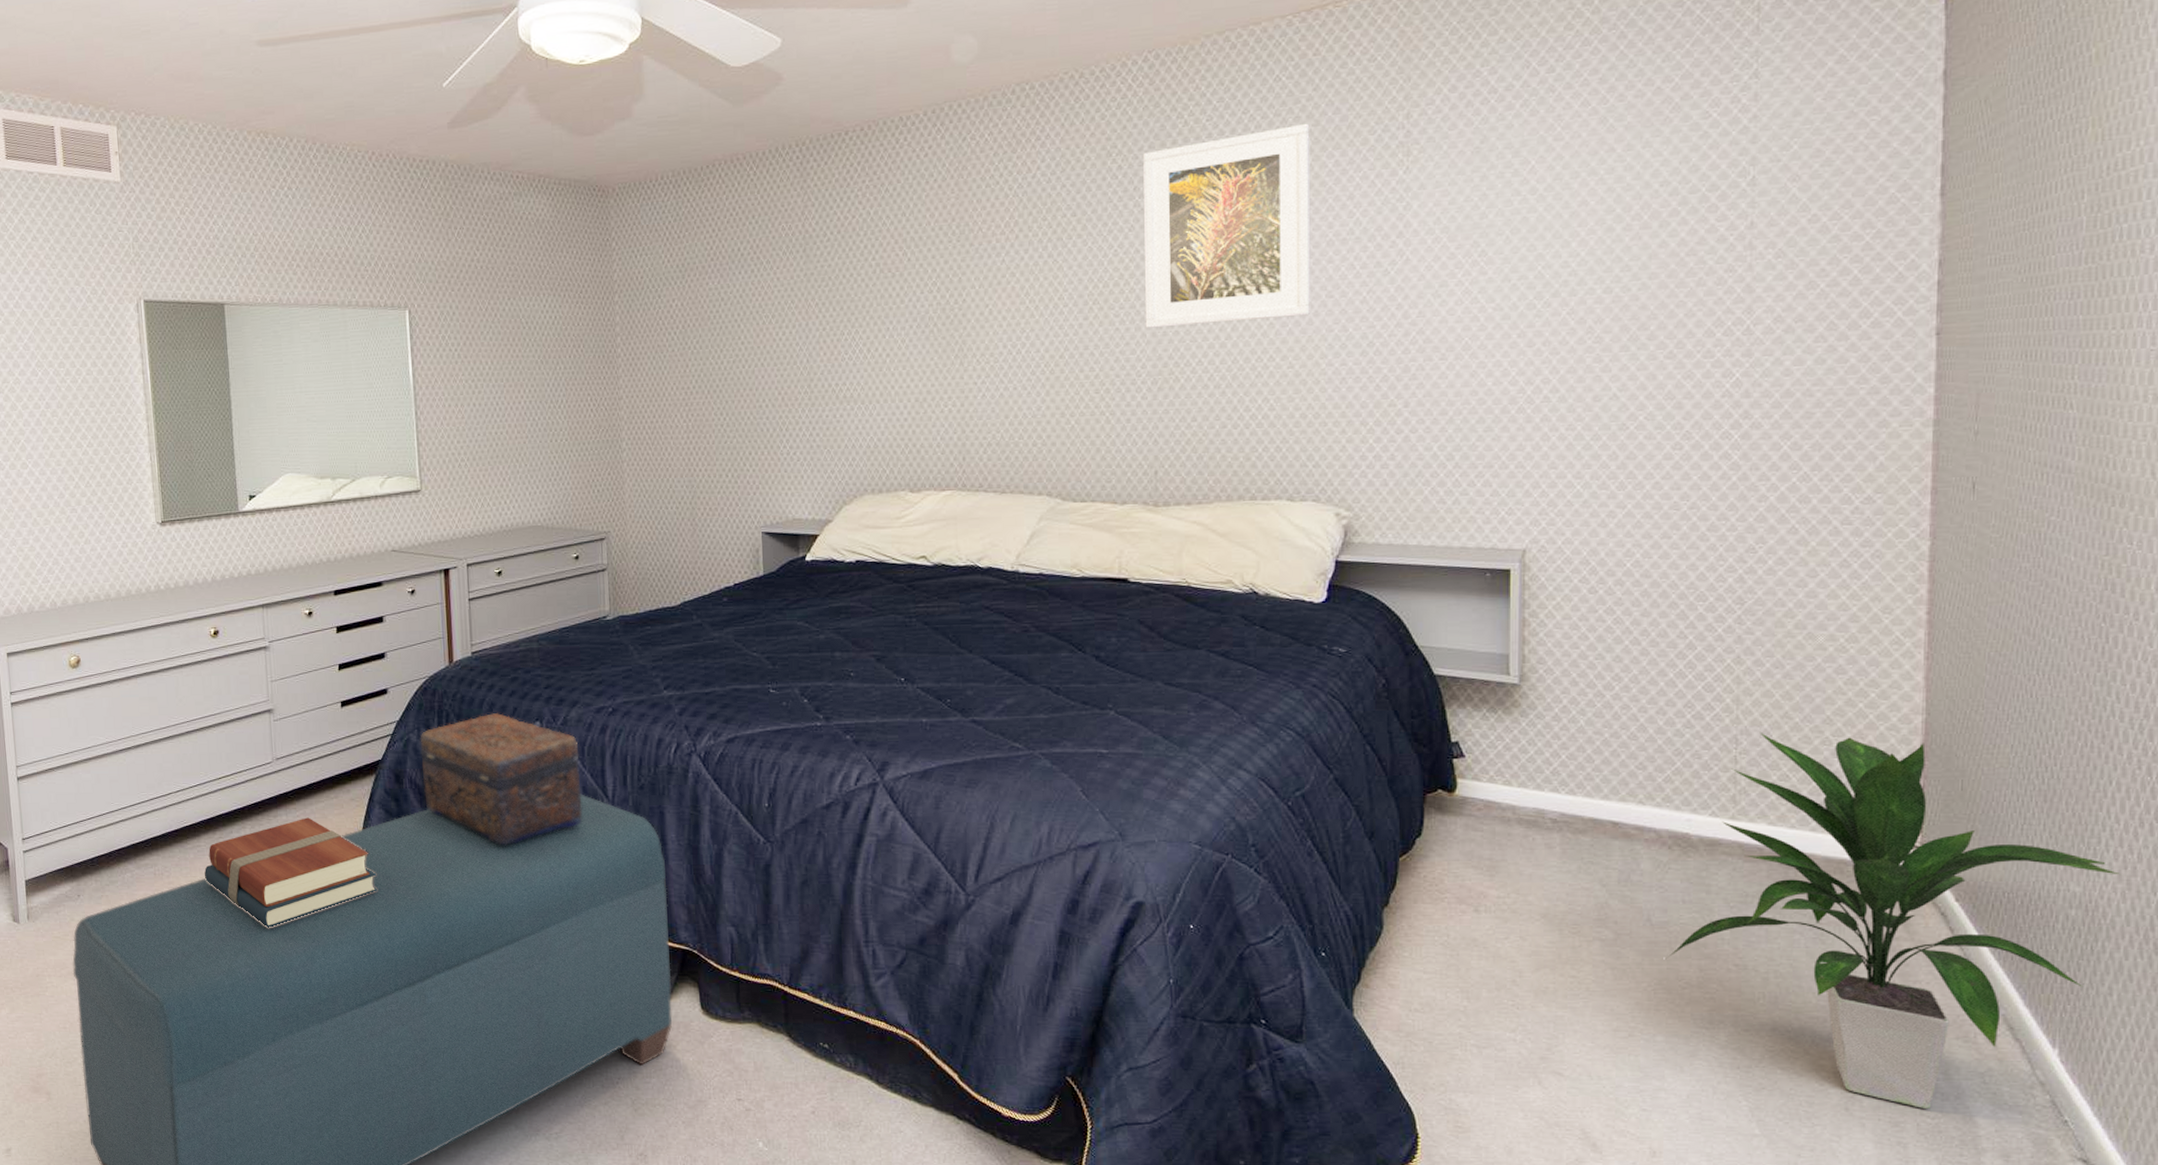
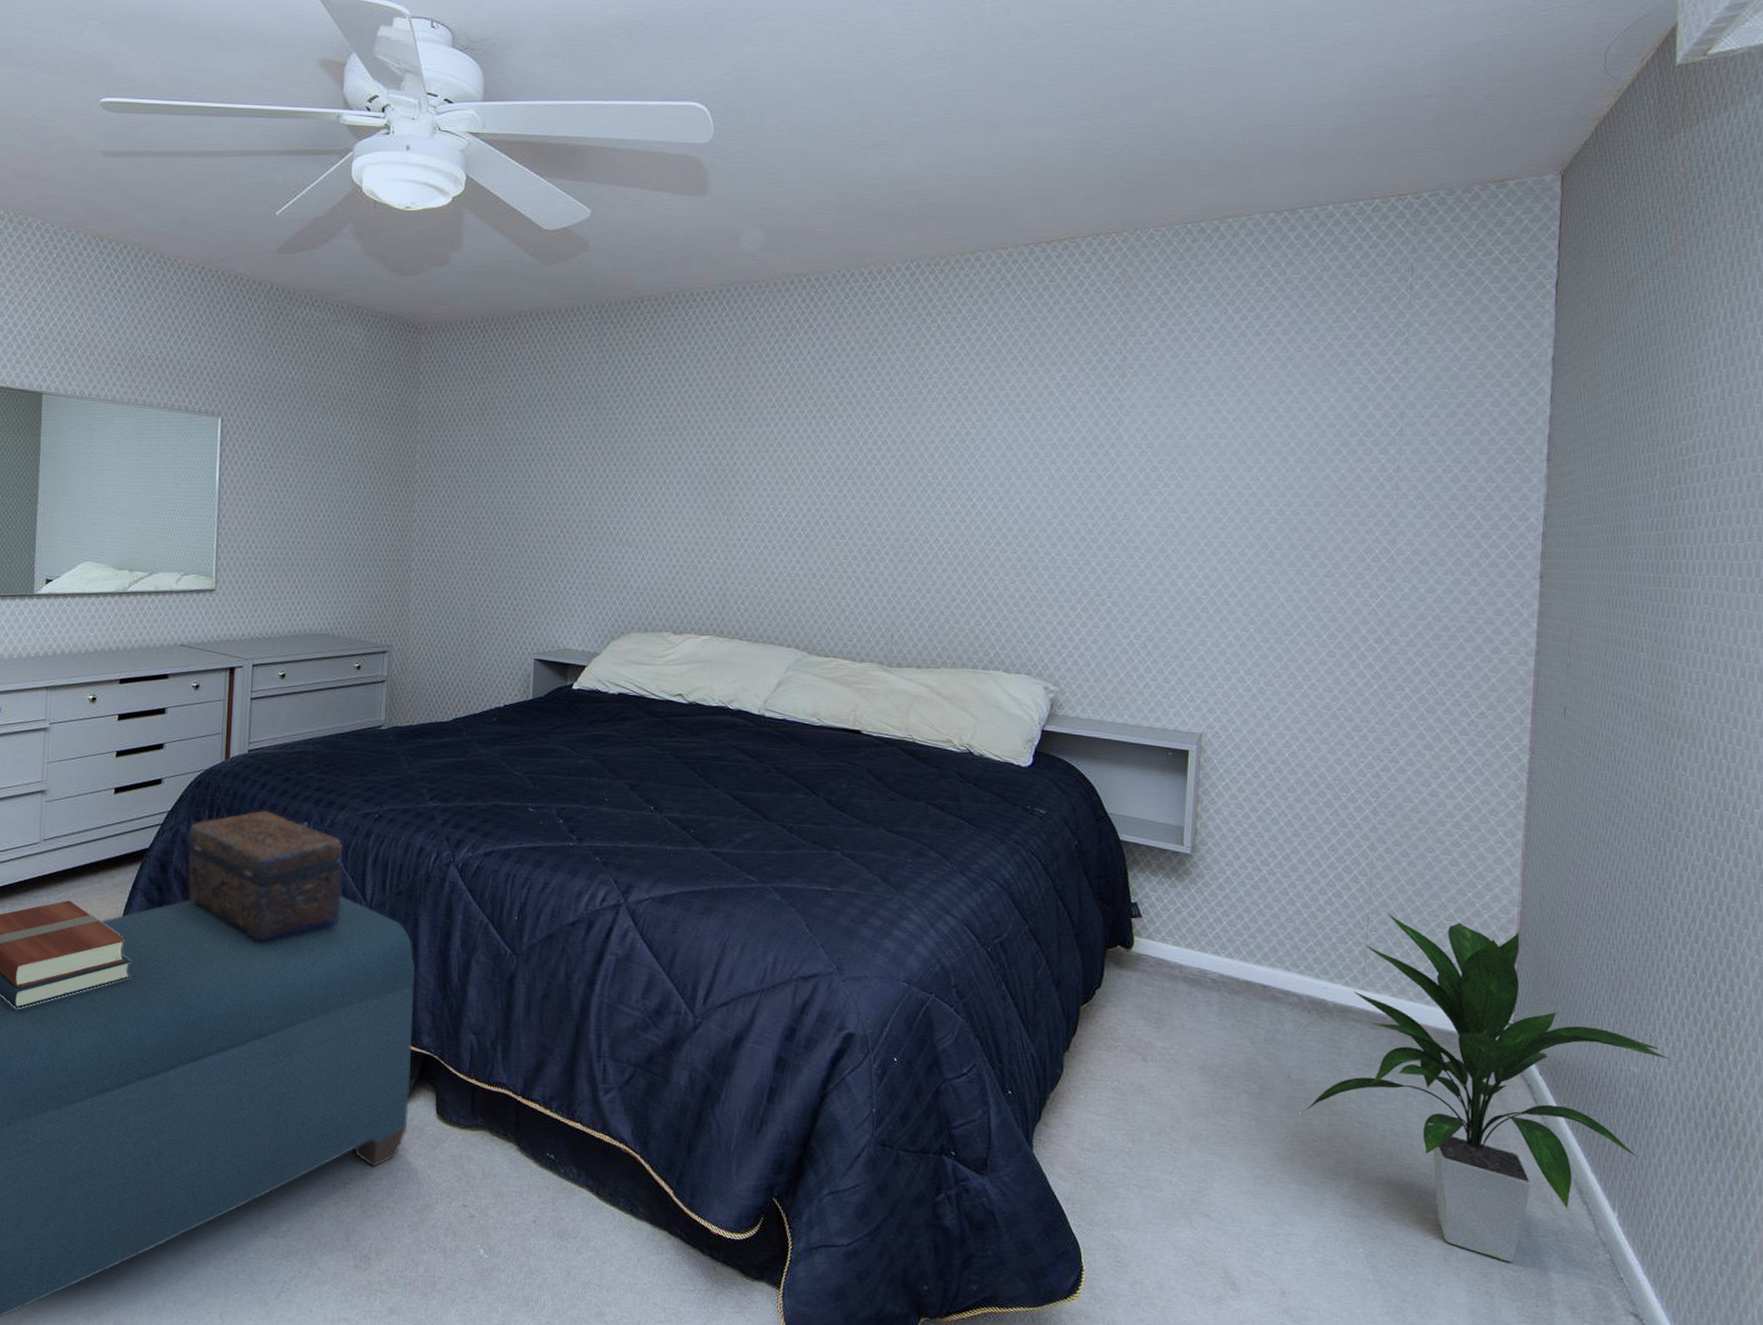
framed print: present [1143,123,1311,328] -> none [891,339,1043,508]

